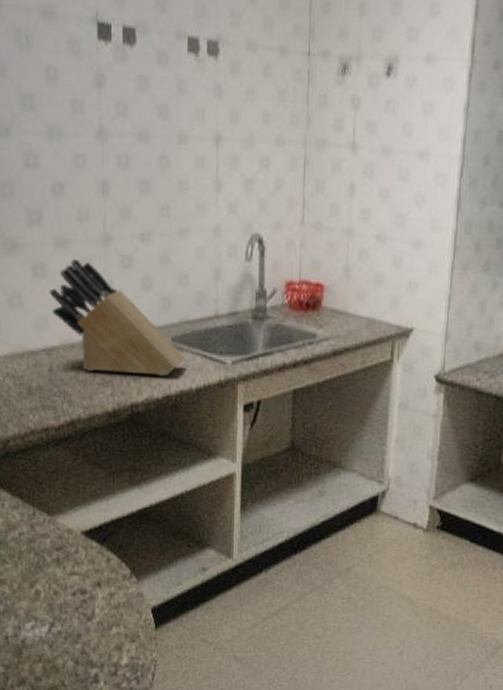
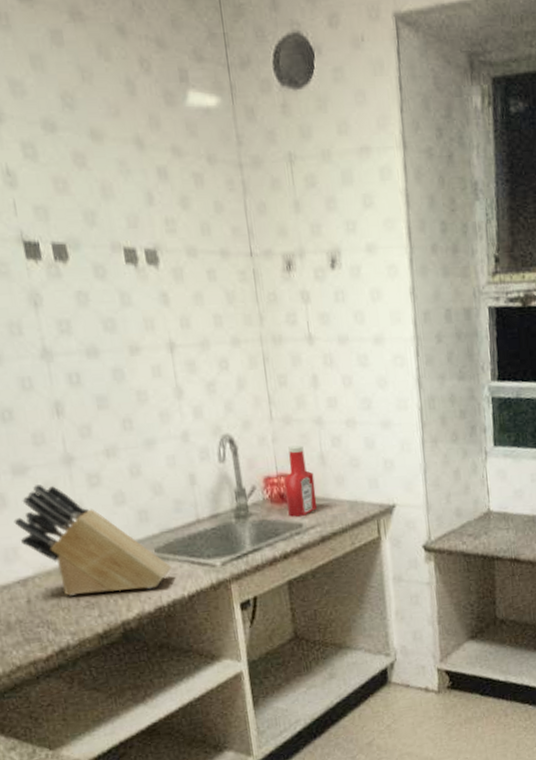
ketchup bottle: none [303,254,336,328] -> present [284,445,317,518]

